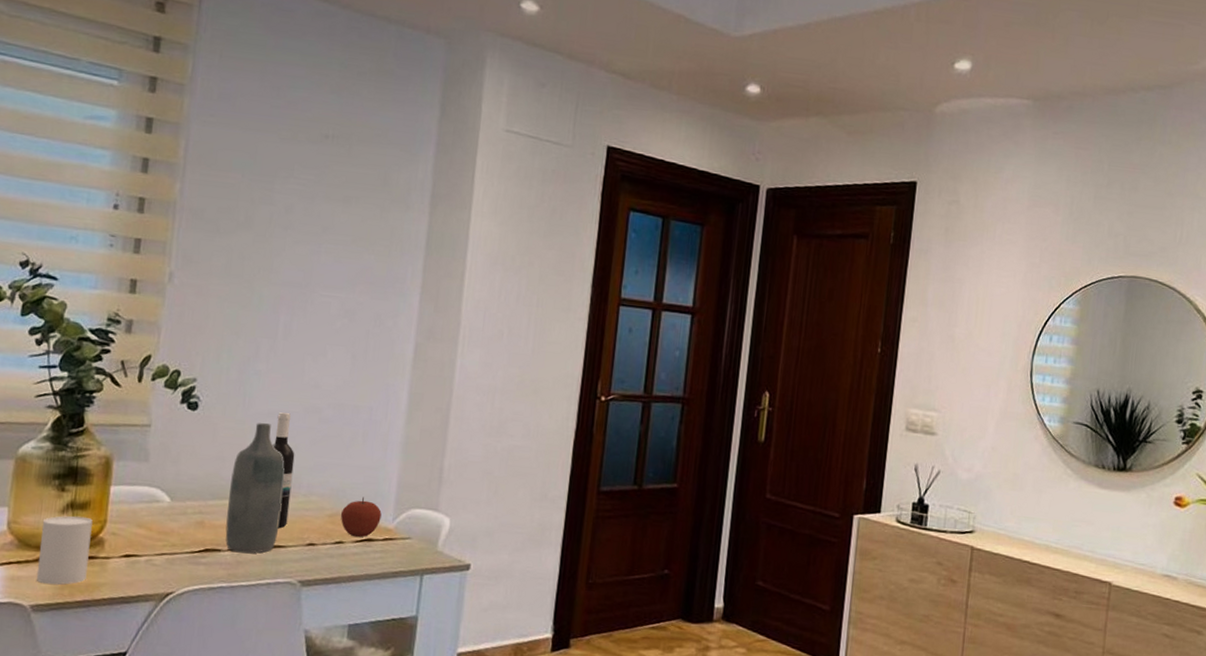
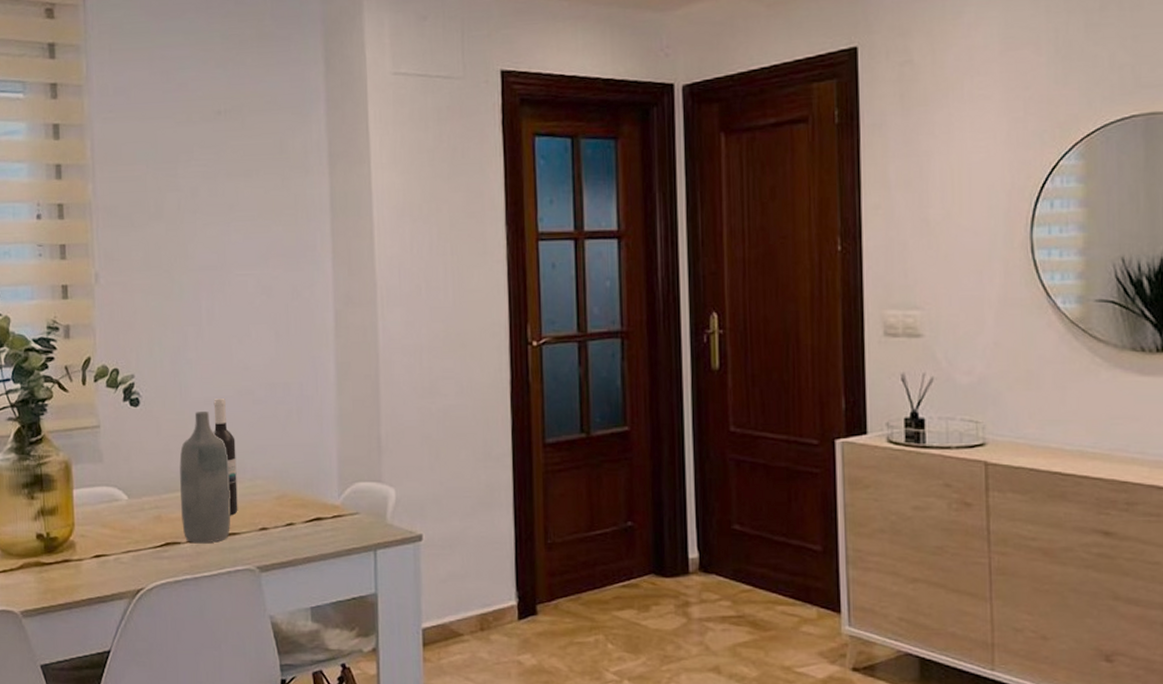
dixie cup: present [37,515,93,585] -> none [19,522,65,591]
apple: present [340,496,382,538] -> none [287,475,327,518]

